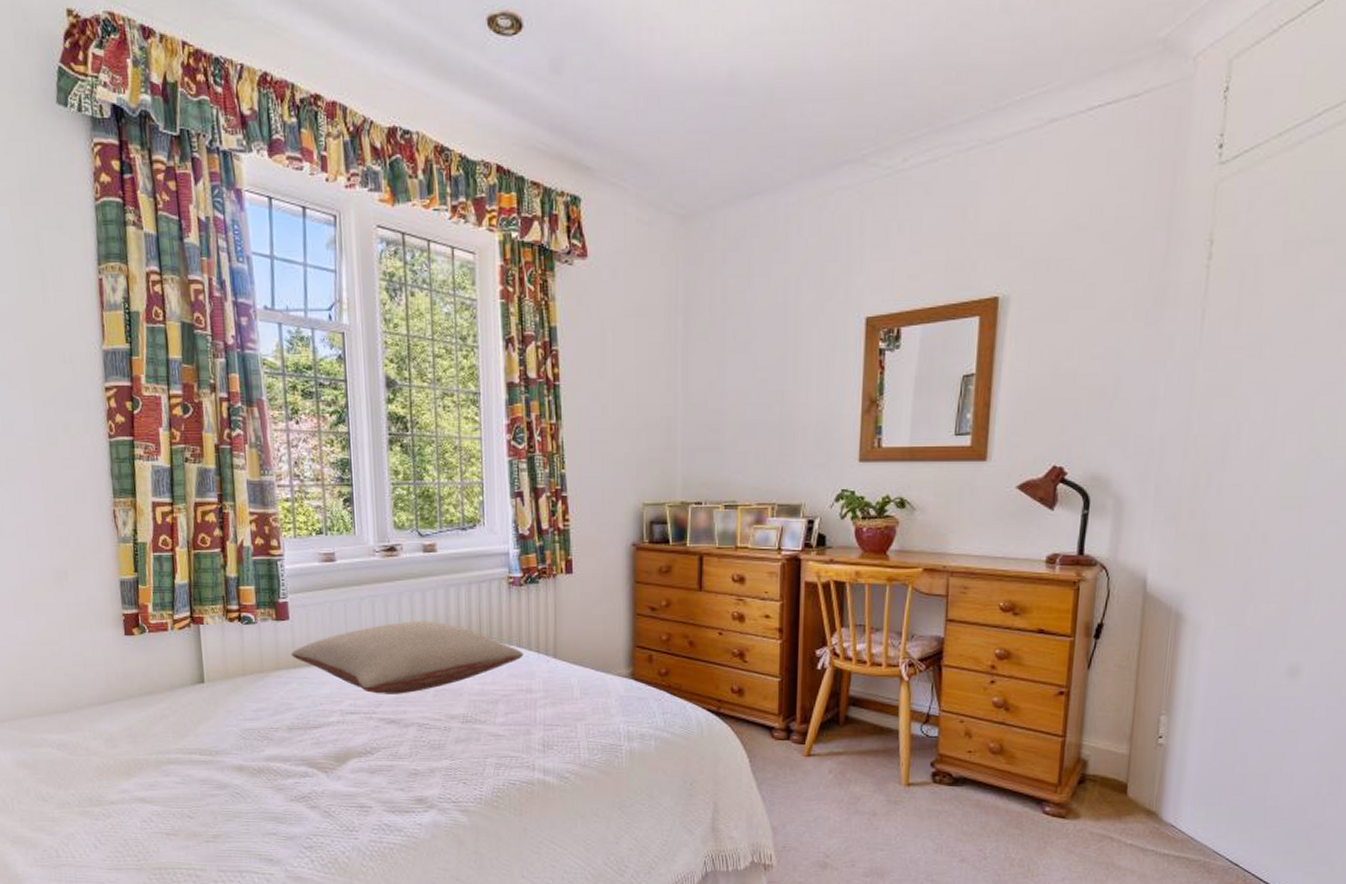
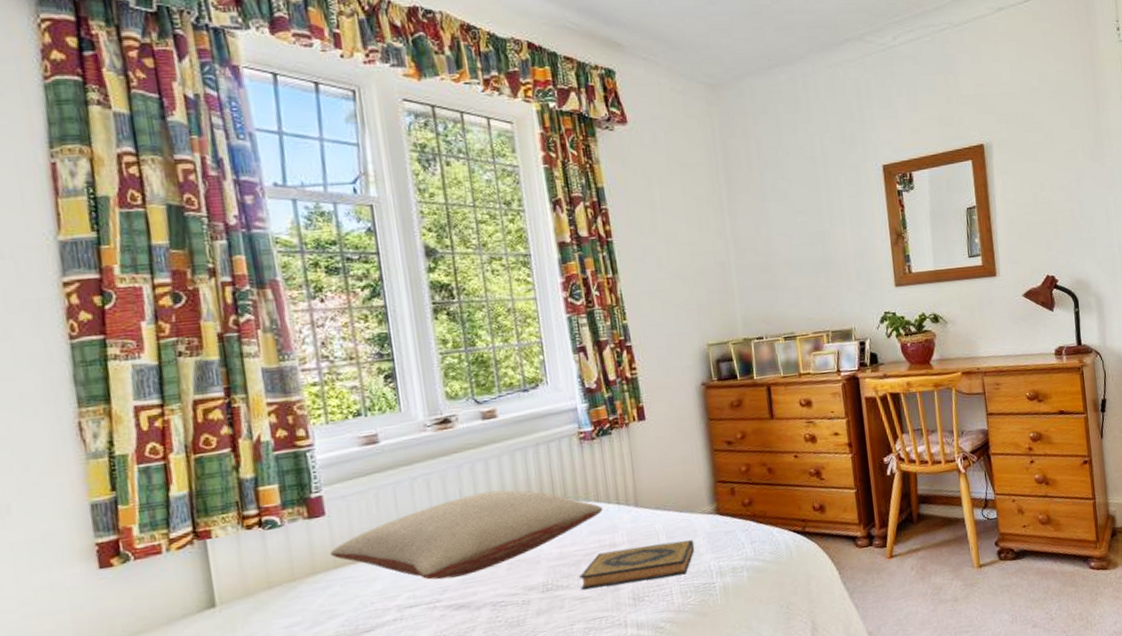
hardback book: none [496,696,606,732] -> present [579,540,695,590]

